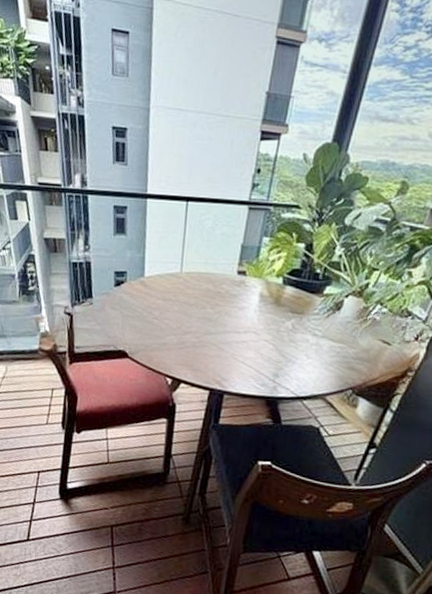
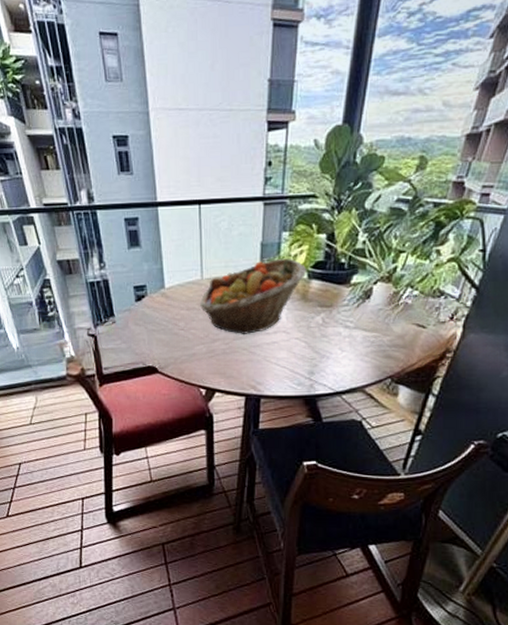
fruit basket: none [175,261,283,331] -> present [199,258,307,335]

